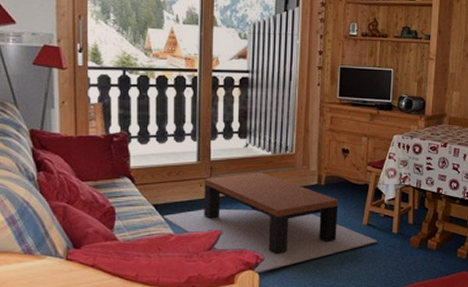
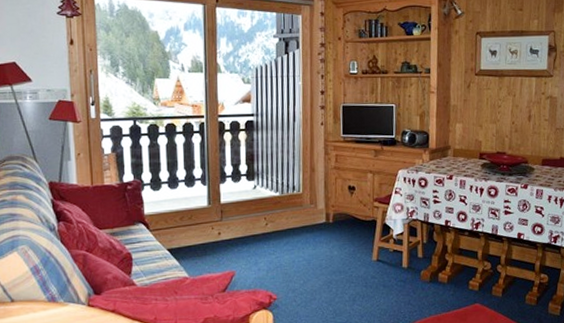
coffee table: present [162,172,377,274] -> none [177,213,388,313]

